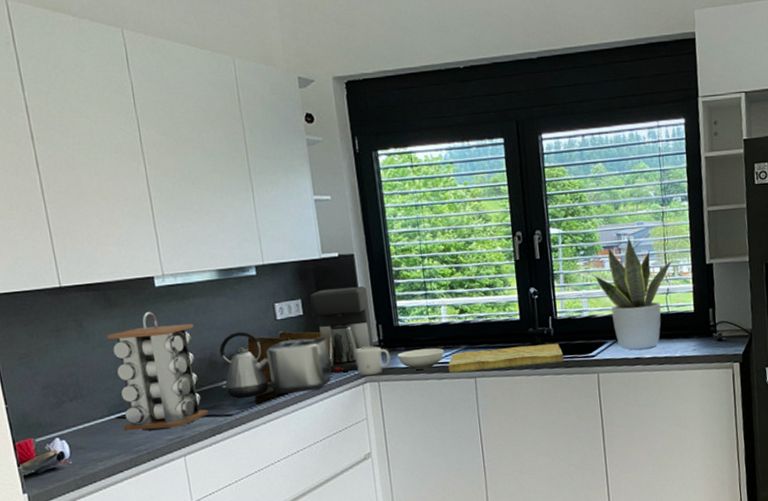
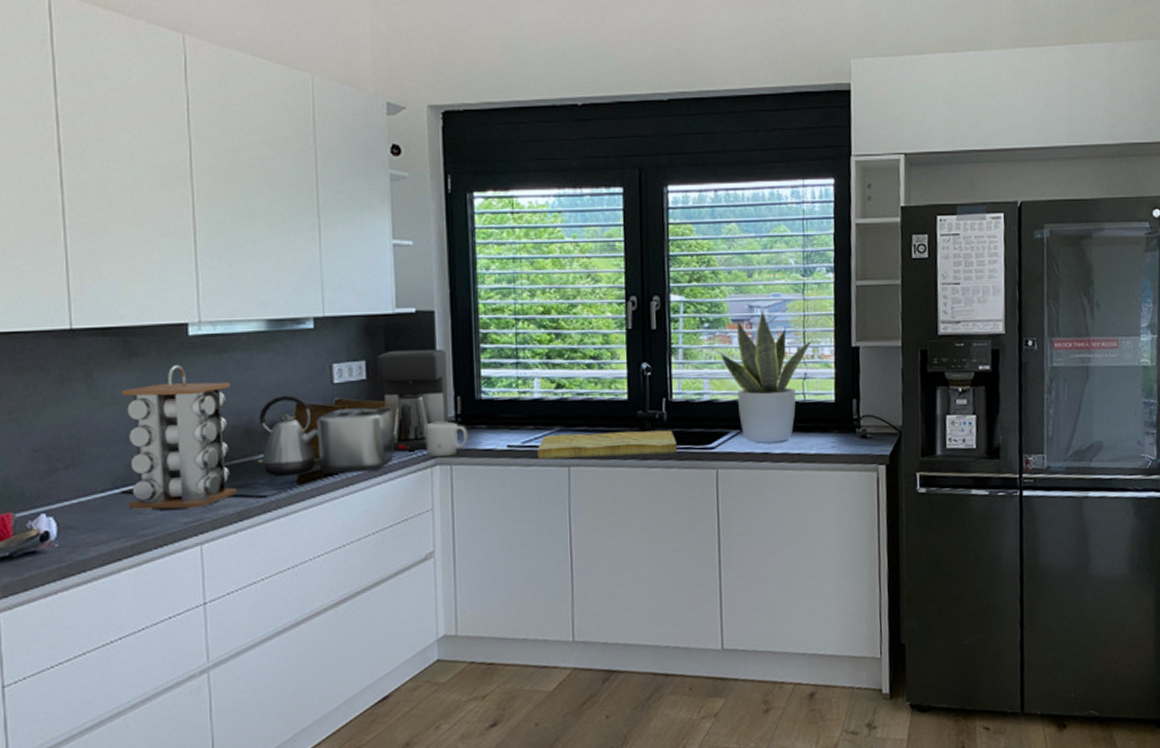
bowl: present [397,348,444,370] -> none [477,427,534,454]

